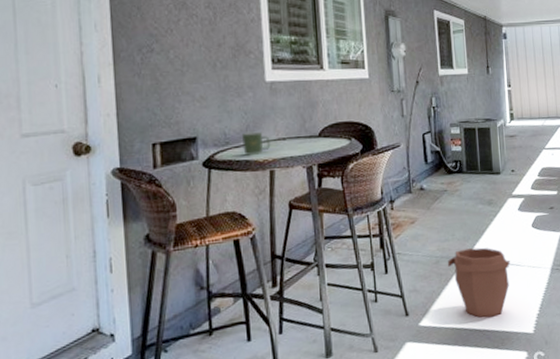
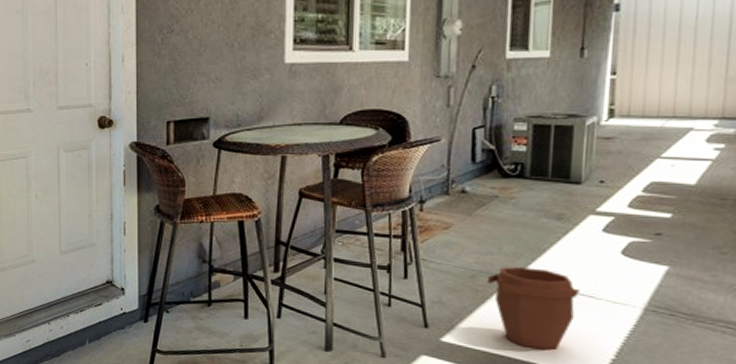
mug: present [242,131,271,156] -> none [255,115,285,139]

